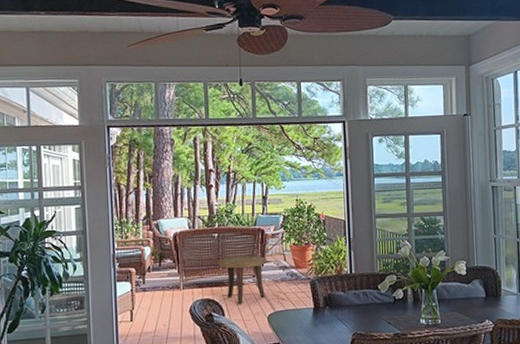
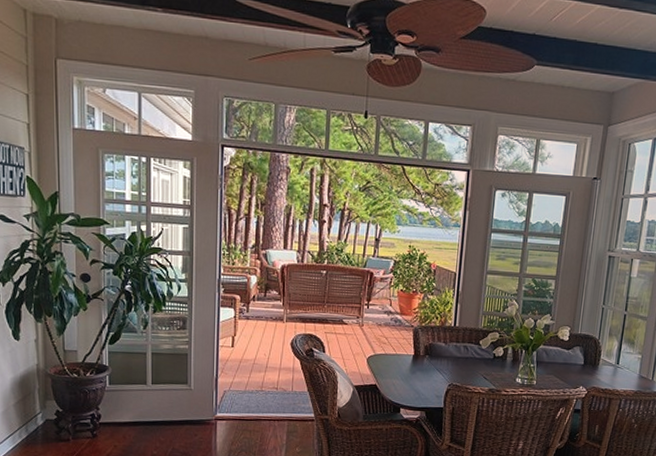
side table: present [218,255,267,305] -> none [323,295,373,344]

